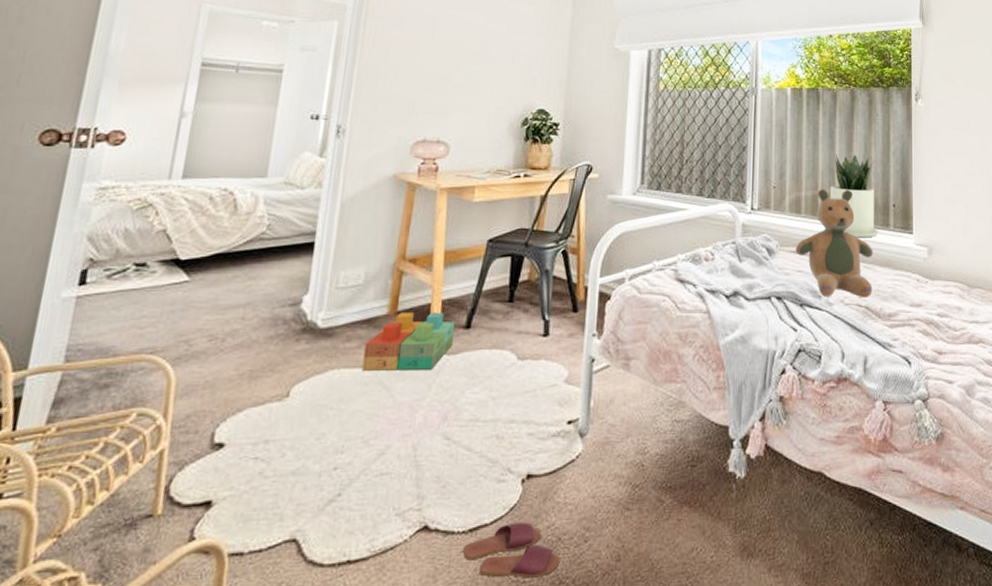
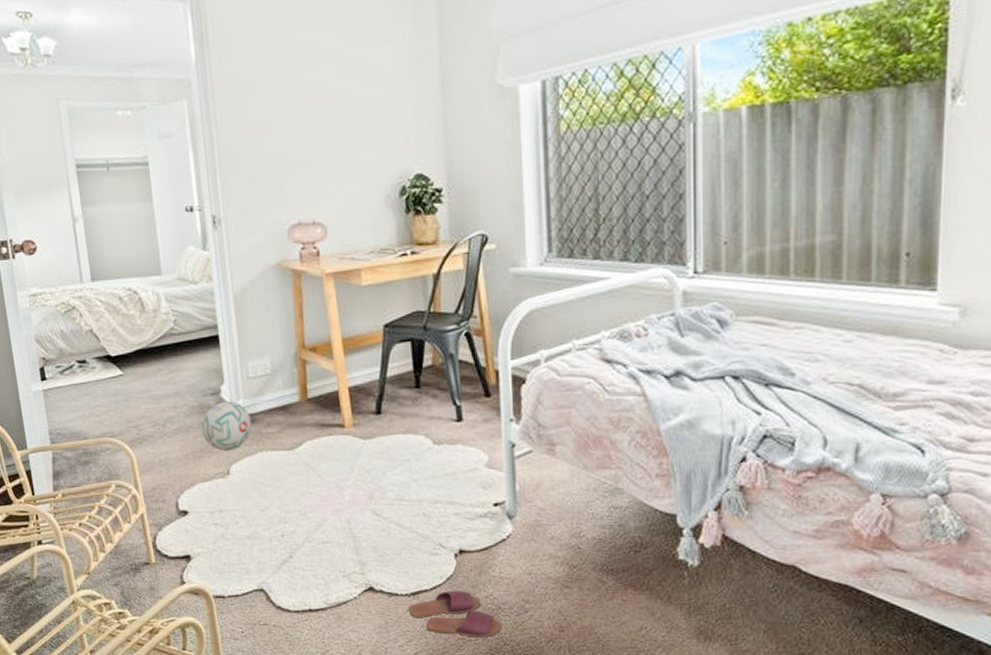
ball: none [267,313,330,369] -> present [201,401,252,451]
toy blocks: present [362,313,456,371] -> none [284,399,367,453]
teddy bear: present [795,188,874,298] -> none [757,237,873,375]
planter: present [830,154,879,238] -> none [807,189,883,300]

